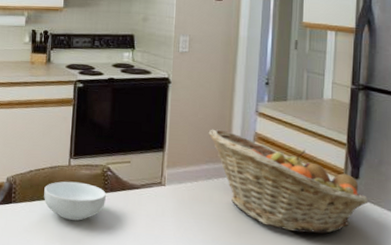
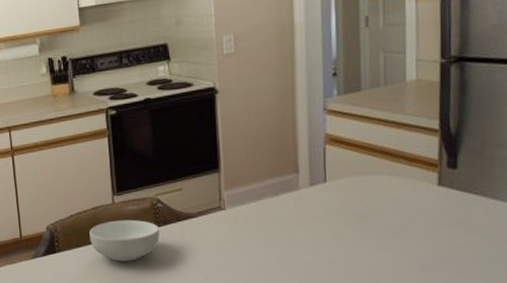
fruit basket: present [208,129,369,234] -> none [269,137,471,239]

